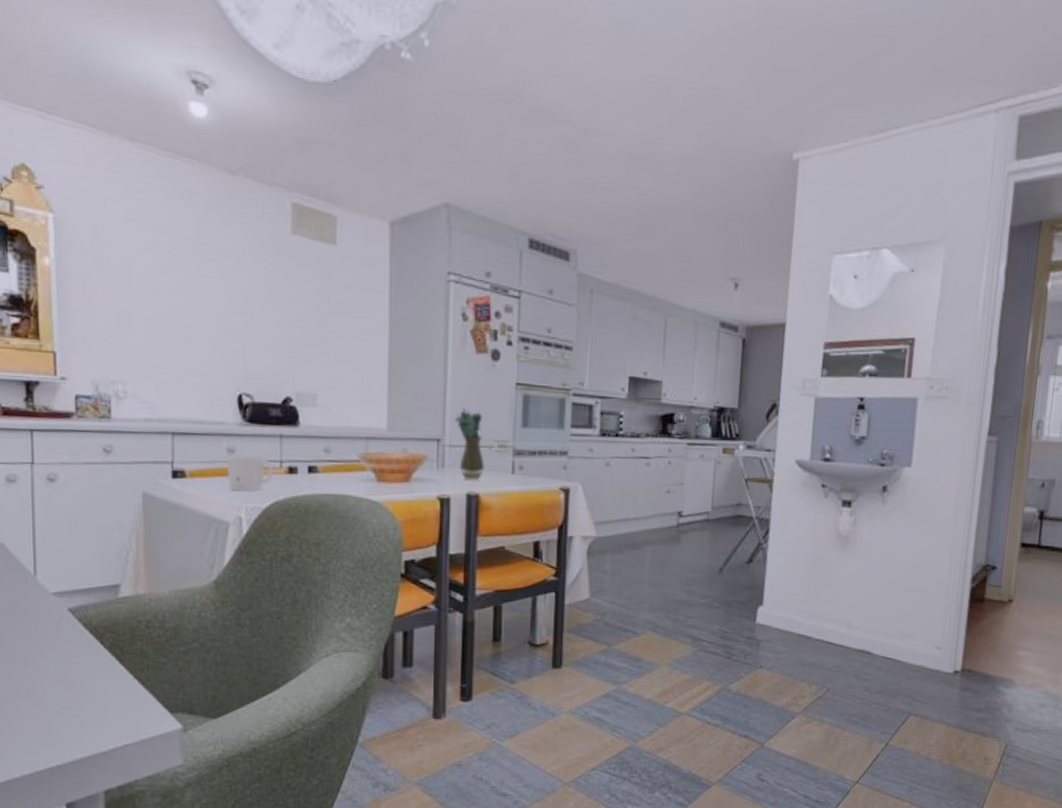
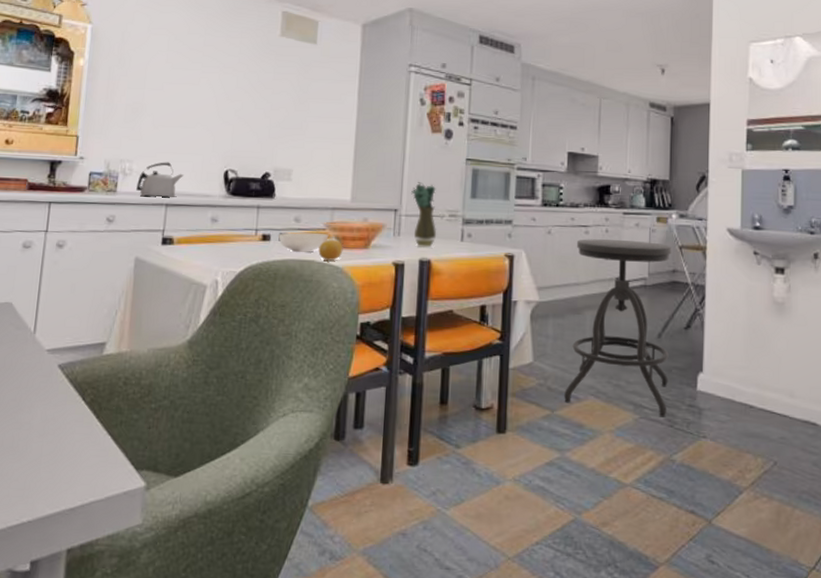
kettle: none [134,384,189,426] -> present [136,162,184,198]
mug: present [226,456,274,491] -> none [208,225,250,257]
bowl: none [306,464,364,487] -> present [278,232,329,253]
fruit: none [352,472,381,495] -> present [317,239,343,261]
stool: none [621,471,737,650] -> present [564,239,672,417]

